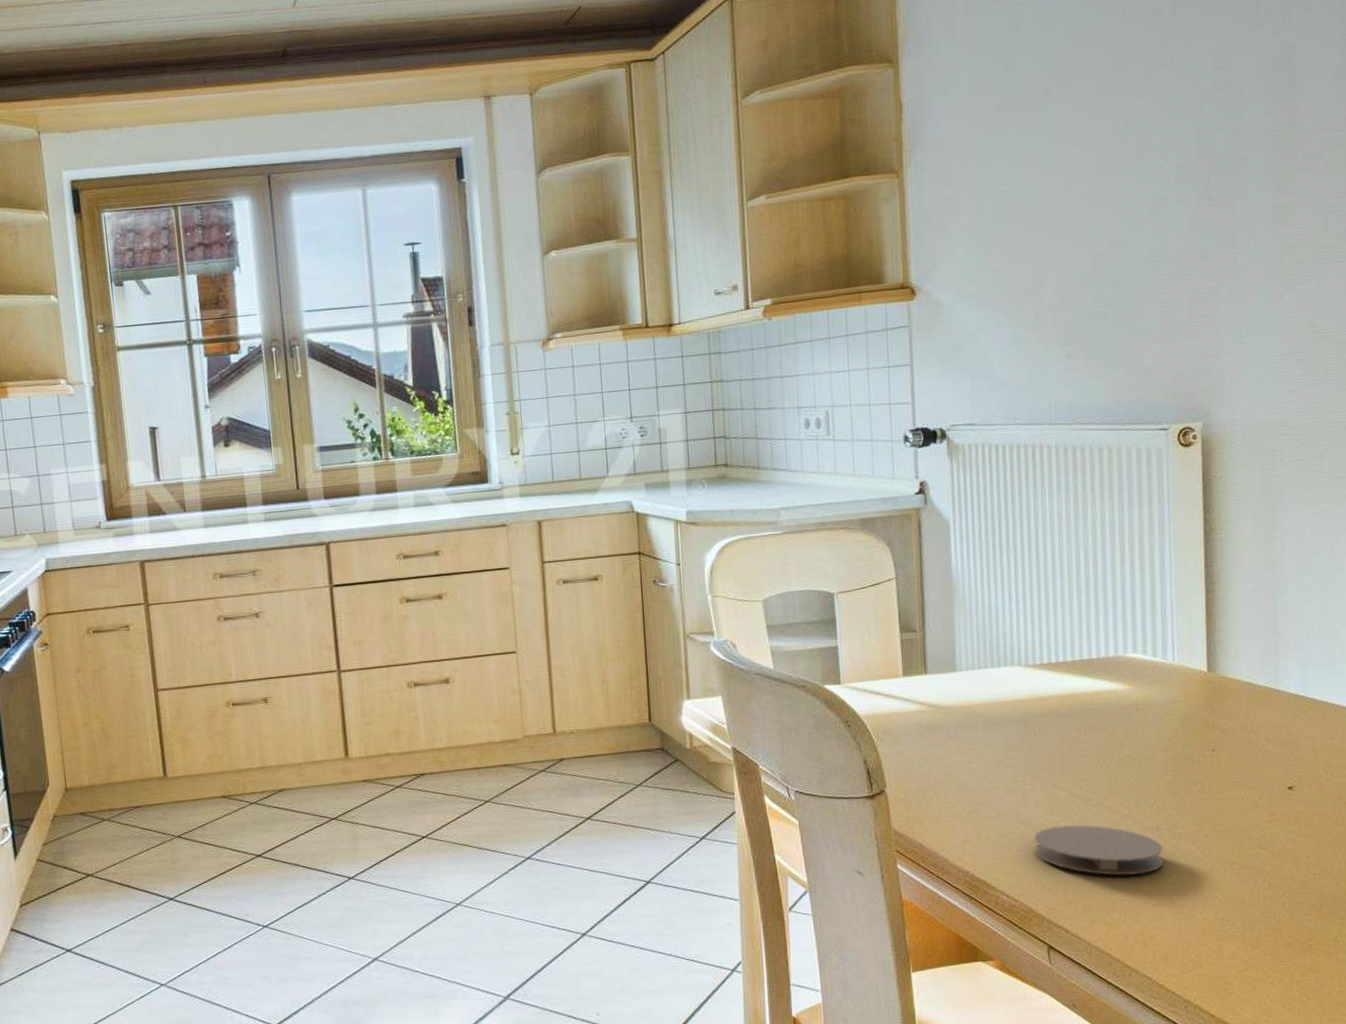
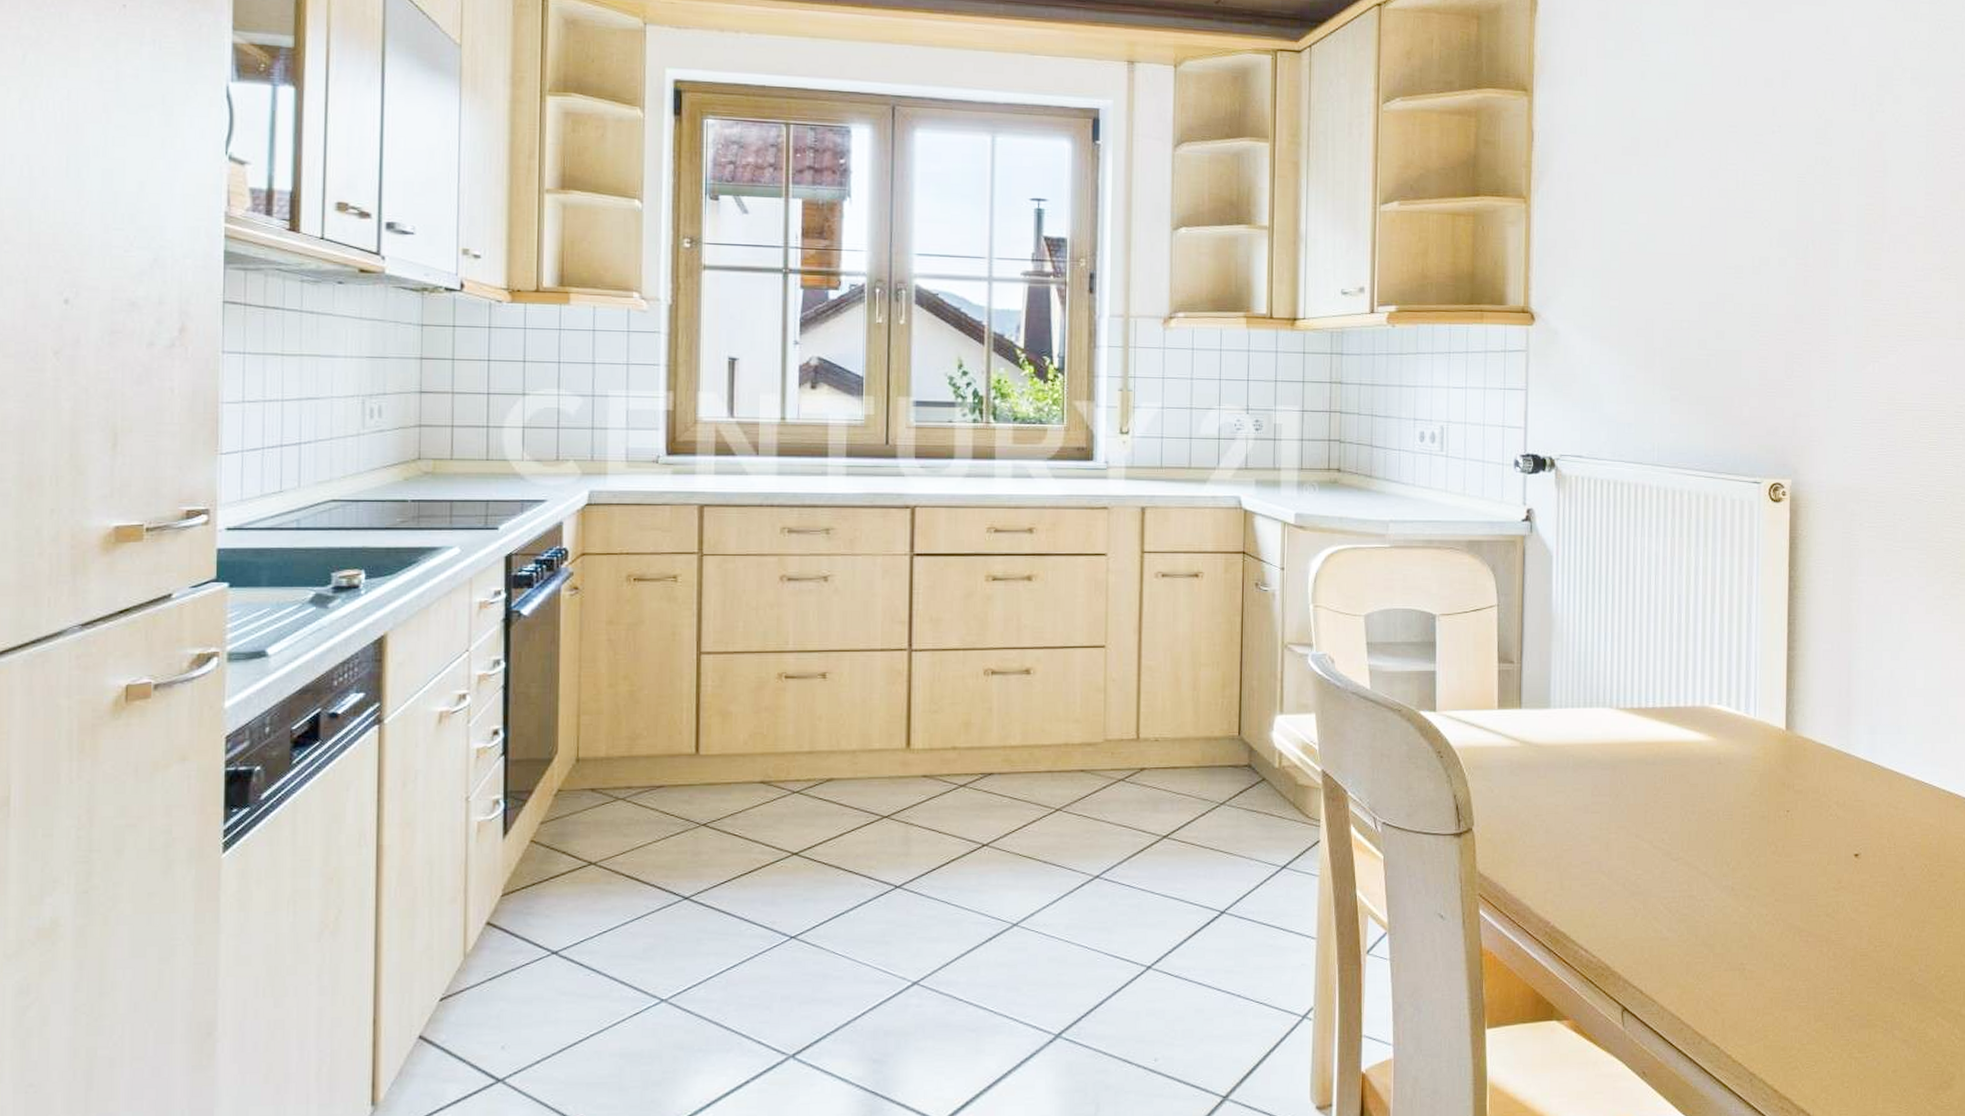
coaster: present [1034,825,1164,876] -> none [1615,879,1738,937]

